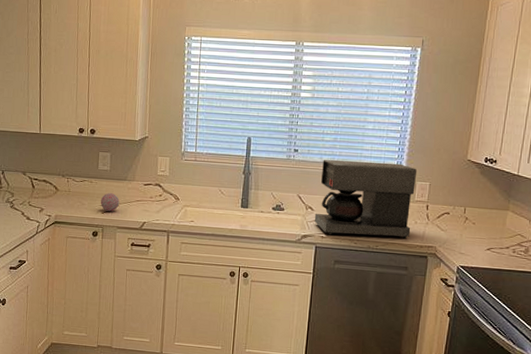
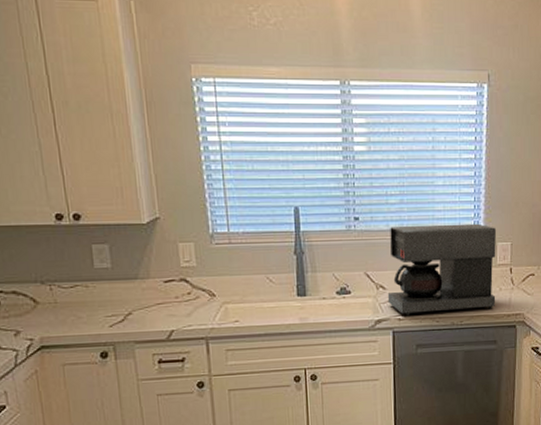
decorative ball: present [100,193,120,212] -> none [104,298,133,323]

